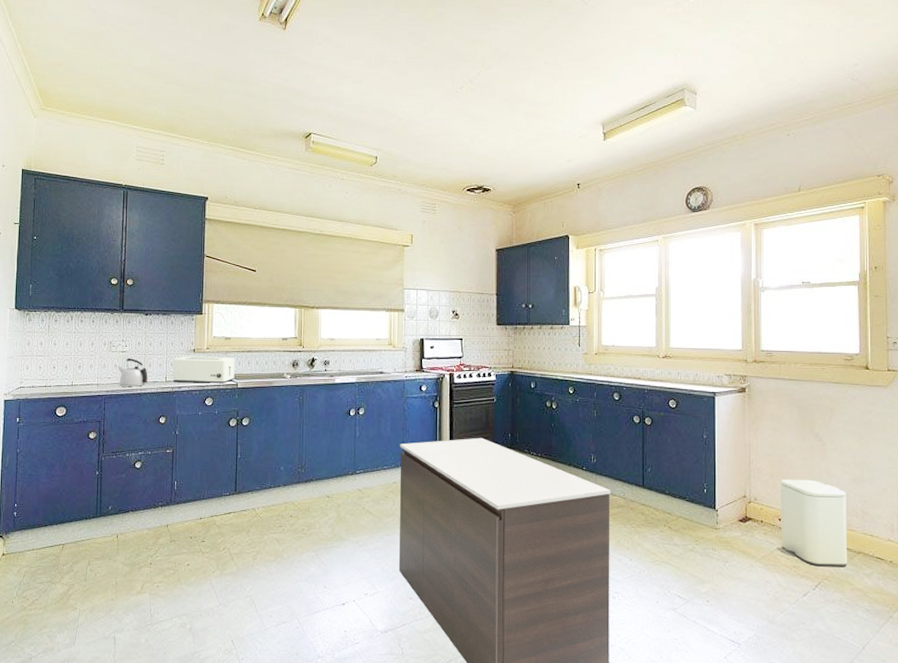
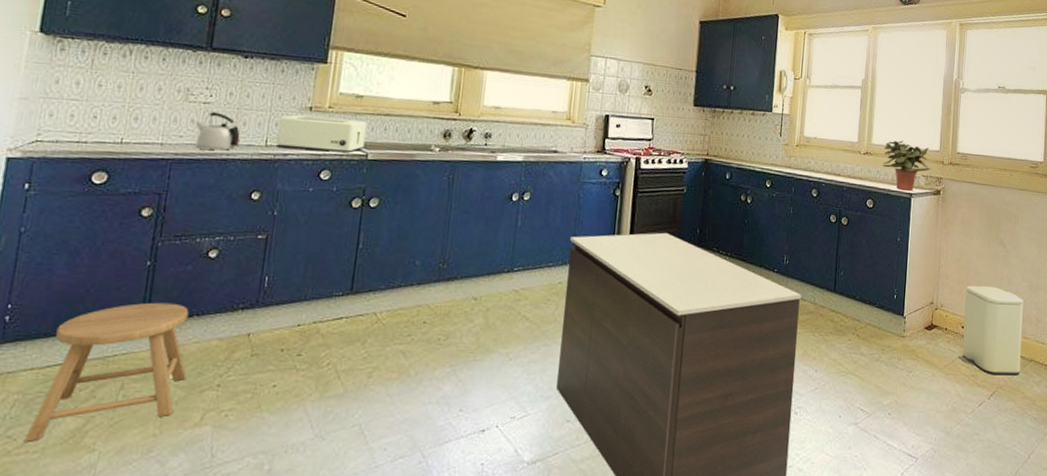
stool: none [33,501,130,601] -> present [23,302,189,442]
potted plant: none [682,342,734,391] -> present [882,140,931,192]

